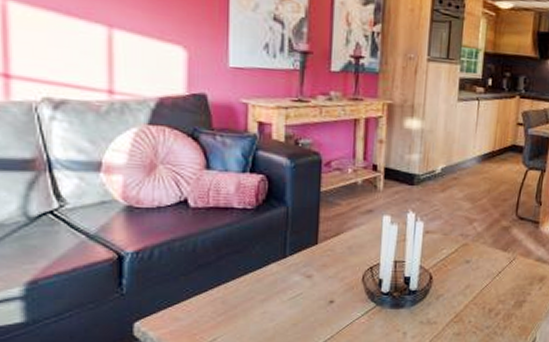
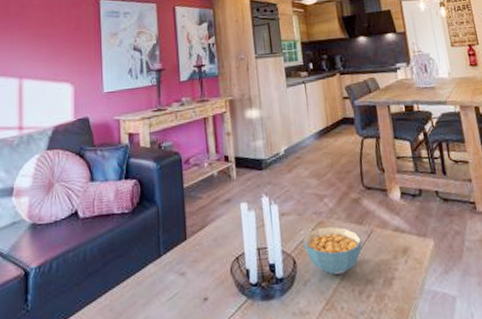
cereal bowl: none [443,249,503,292] -> present [303,226,362,274]

